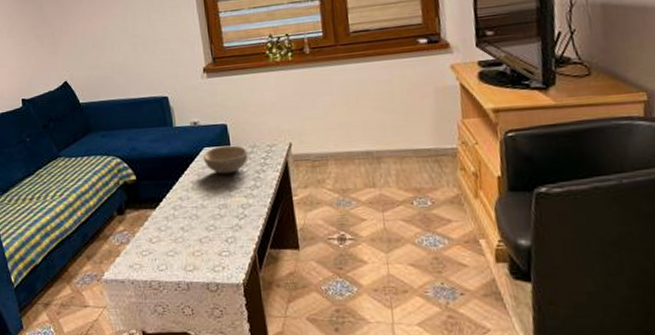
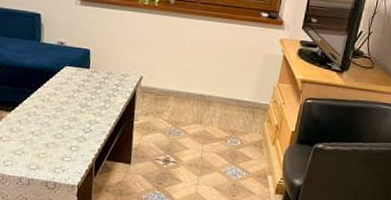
bowl: present [202,145,248,174] -> none [62,67,104,93]

